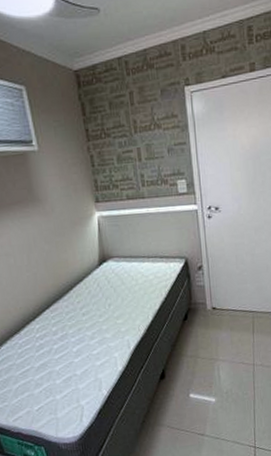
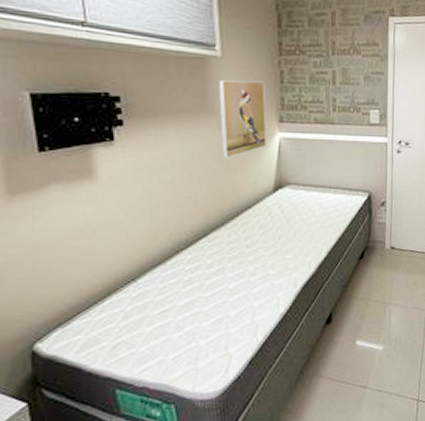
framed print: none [39,167,87,240] -> present [218,79,267,158]

